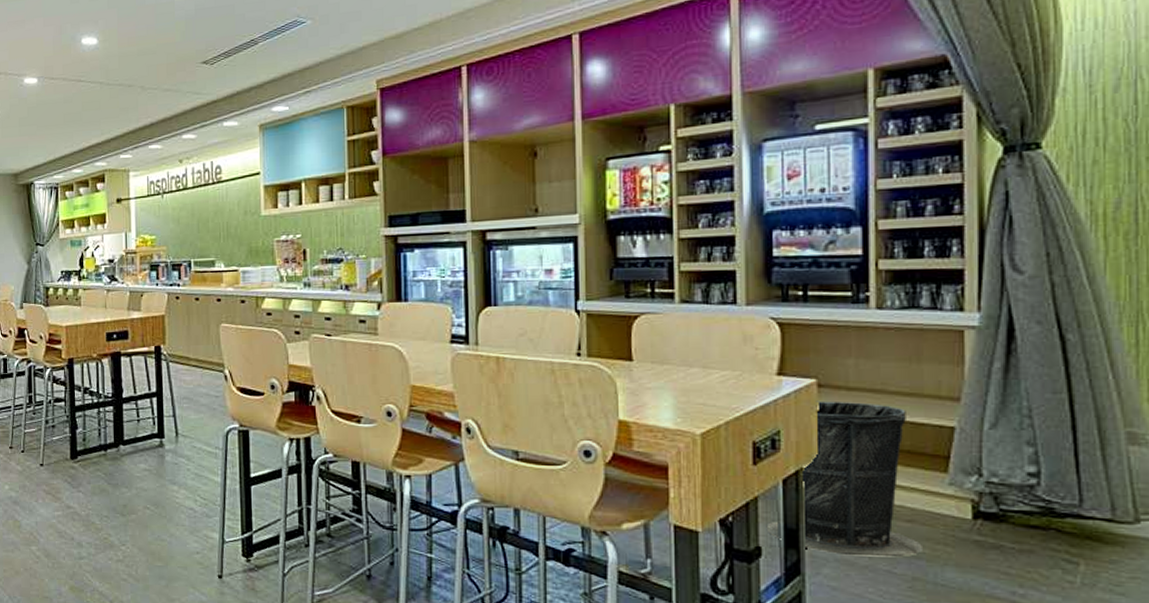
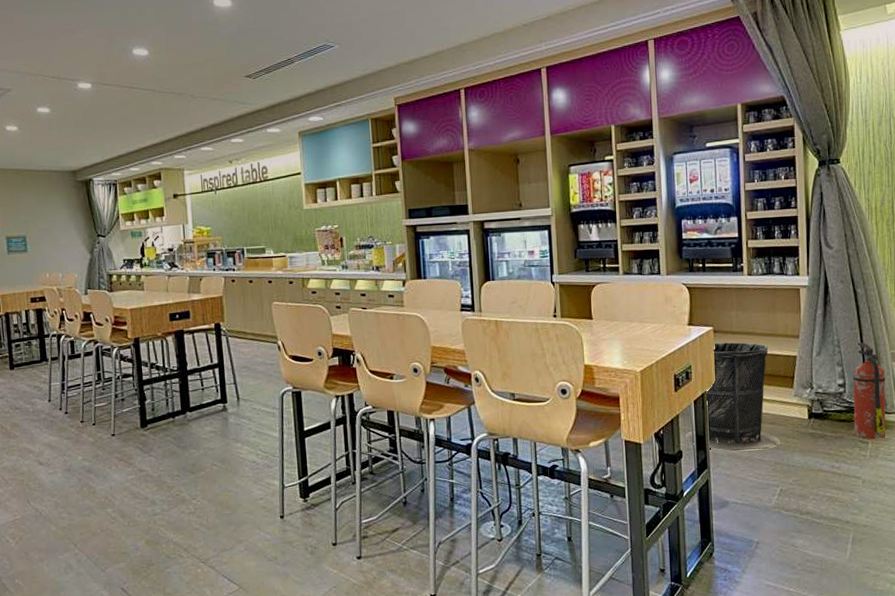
fire extinguisher: none [1053,413,1114,560] -> present [853,342,886,440]

